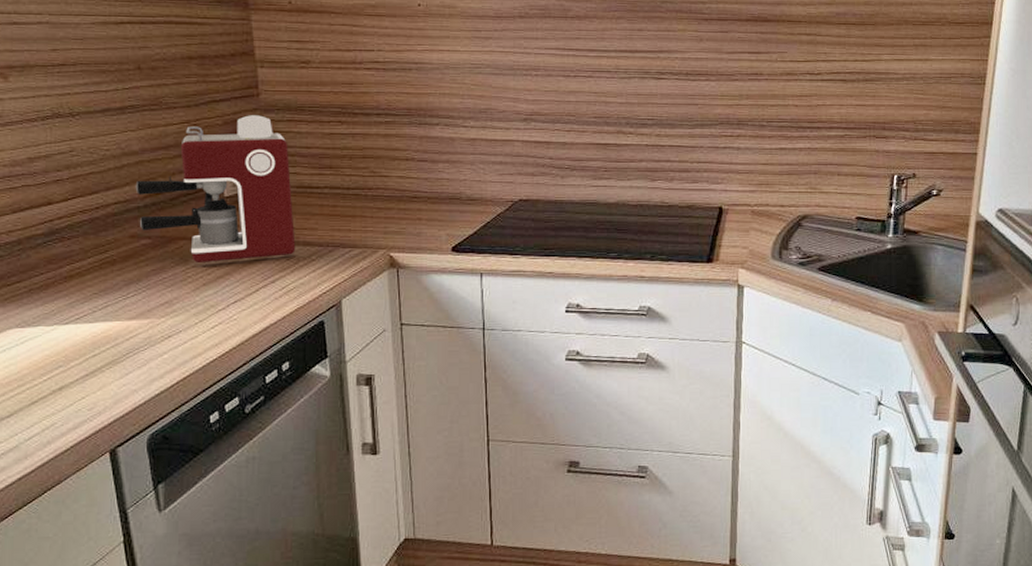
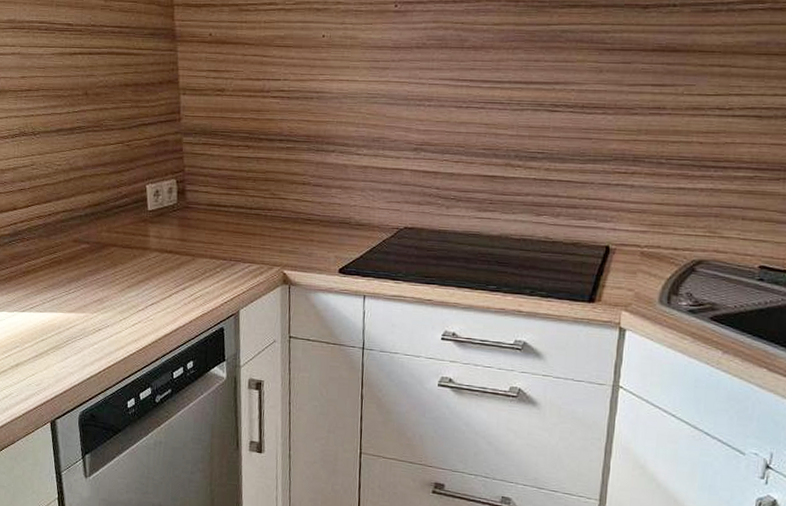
coffee maker: present [135,115,296,264] -> none [79,138,204,268]

